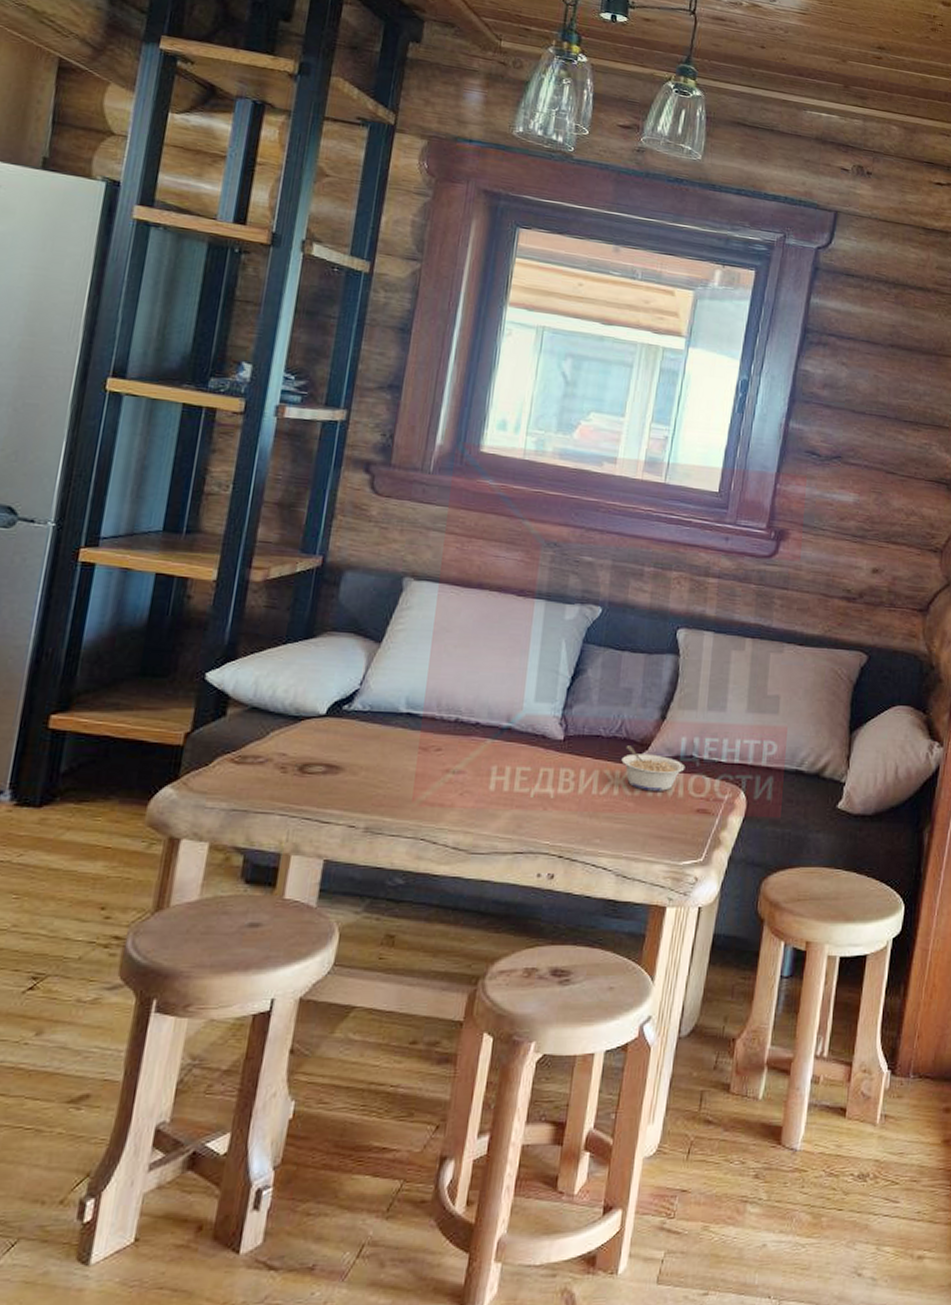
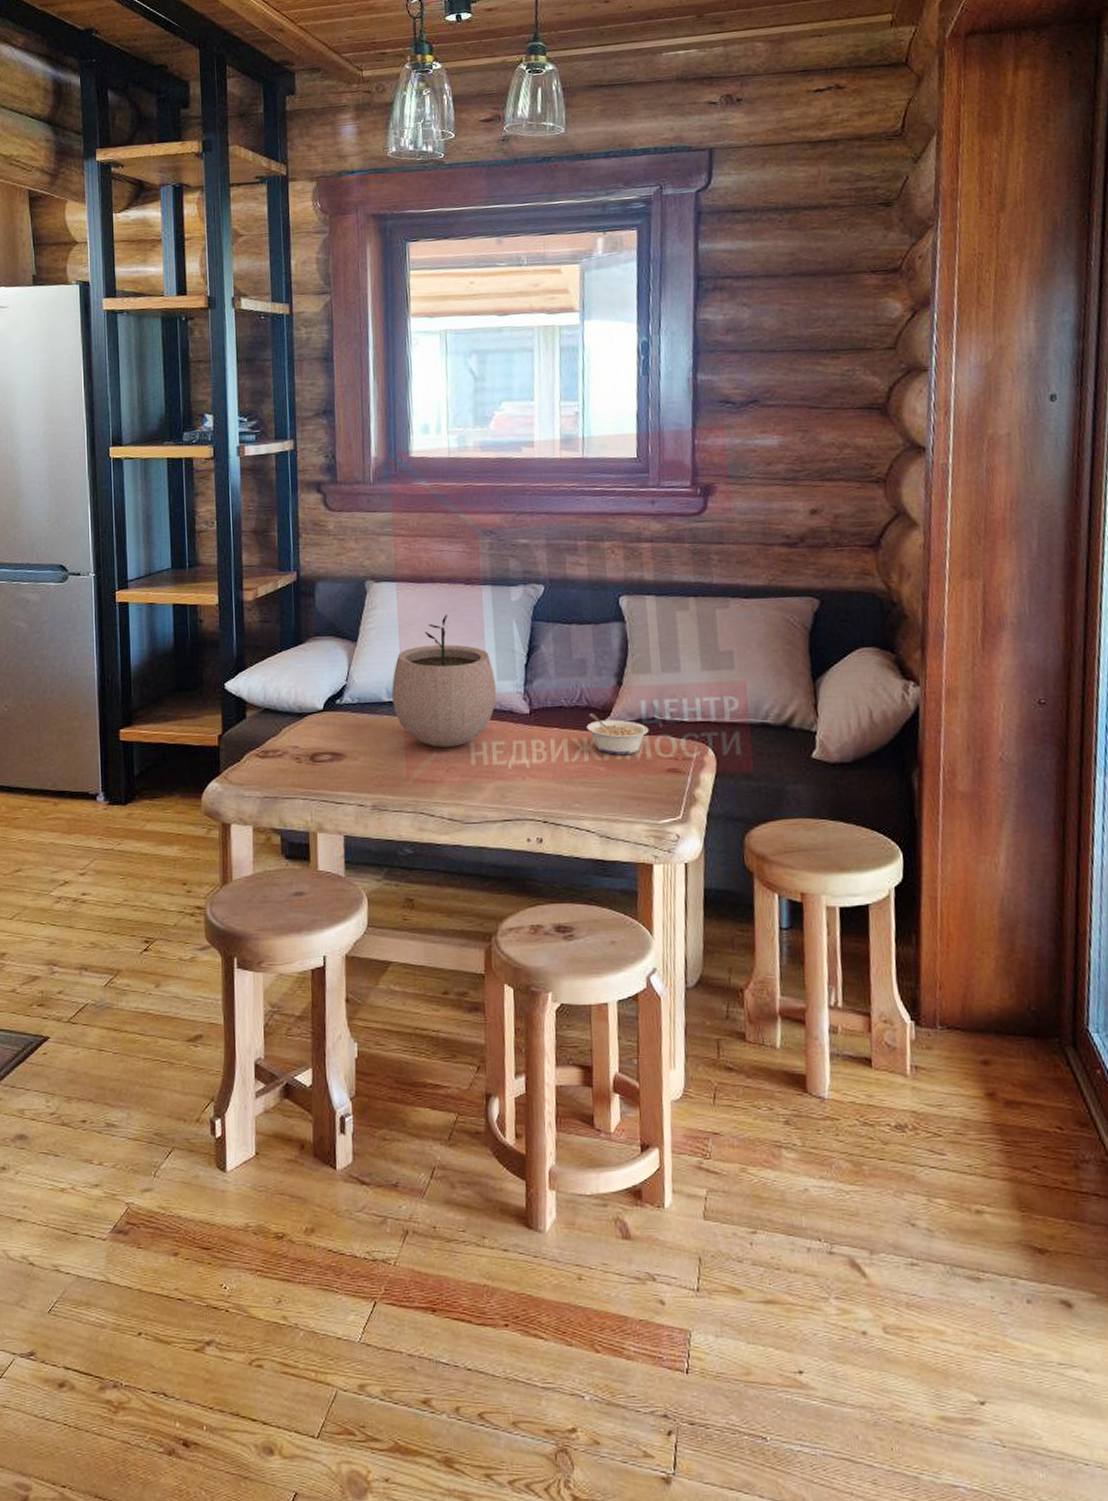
plant pot: none [410,624,533,769] -> present [392,614,497,748]

